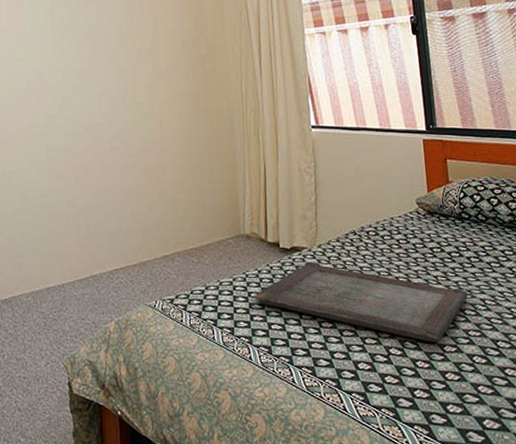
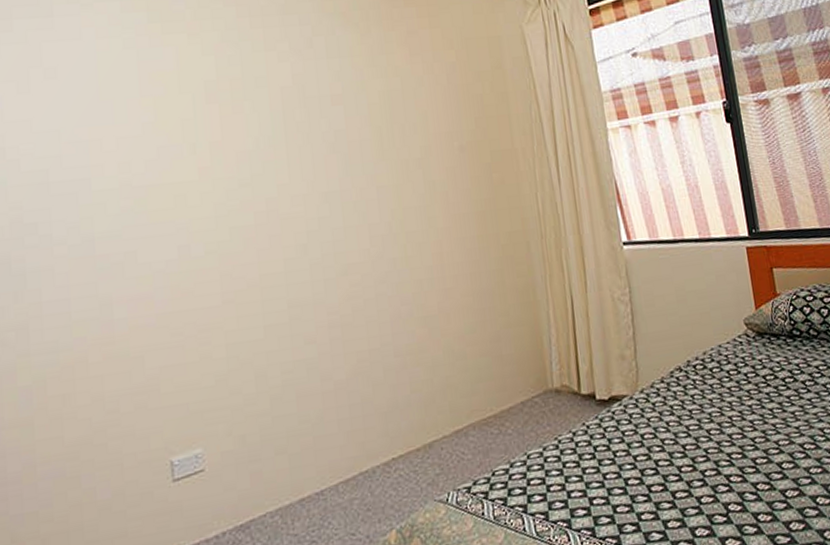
serving tray: present [254,262,468,342] -> none [570,412,806,489]

